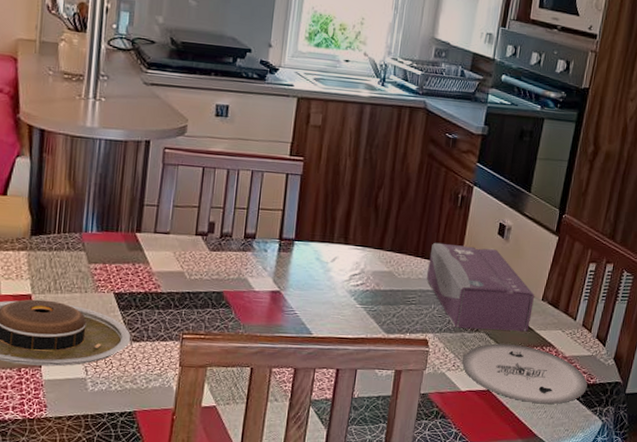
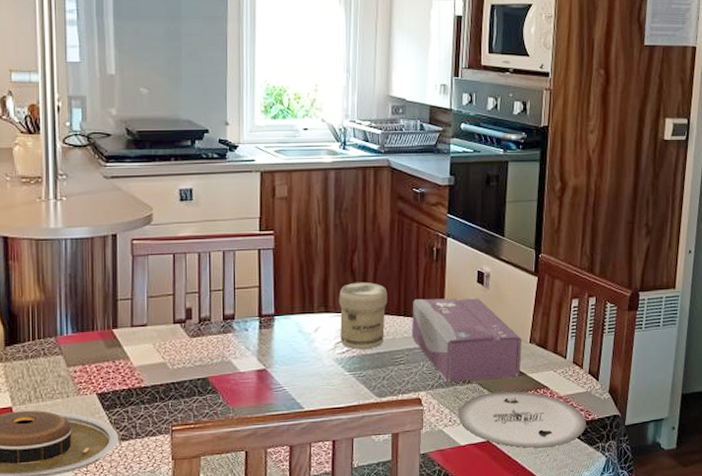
jar: none [356,218,408,286] -> present [339,282,388,350]

